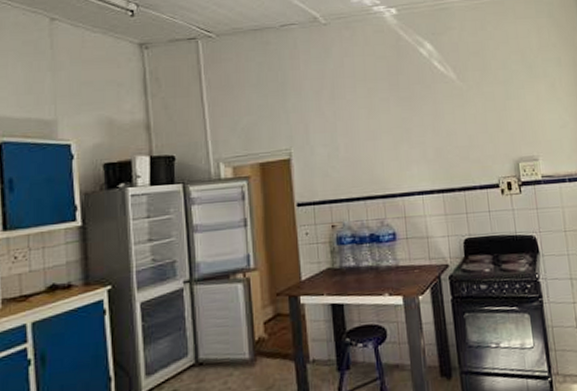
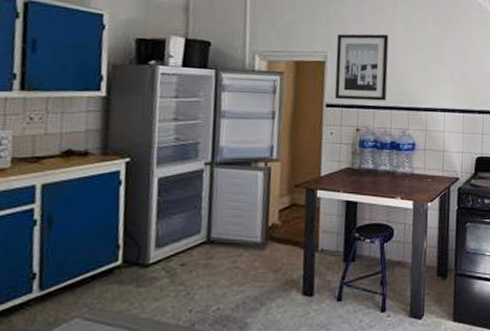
wall art: none [299,121,359,197] -> present [334,33,389,101]

